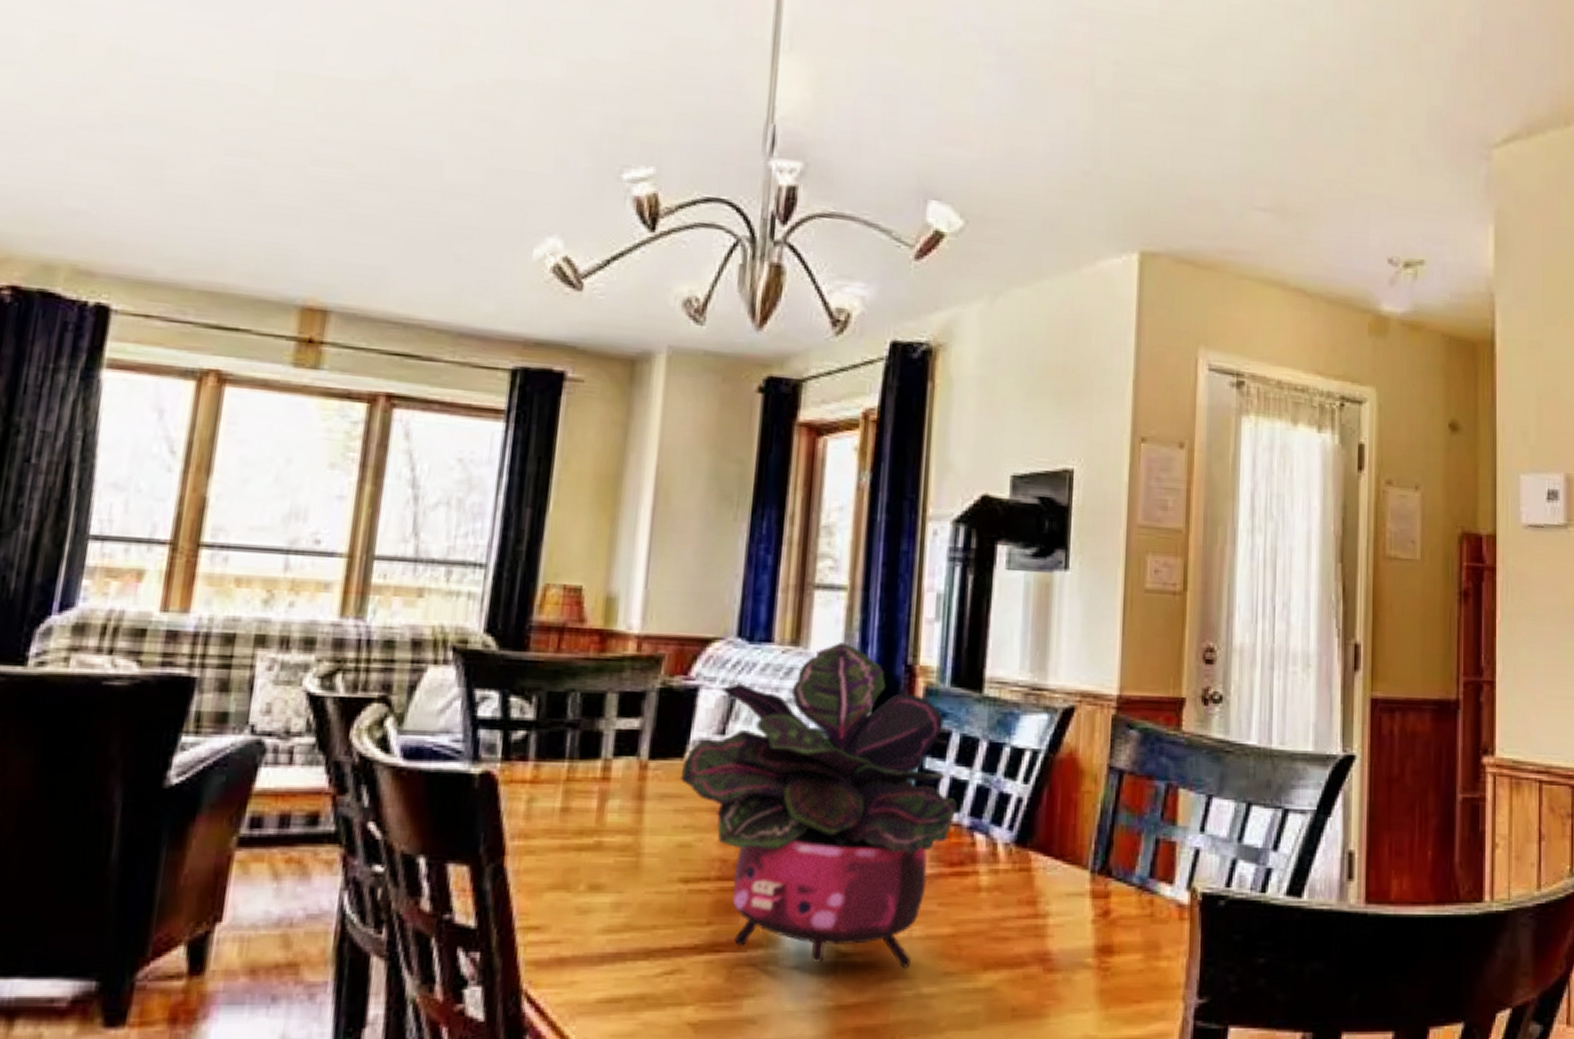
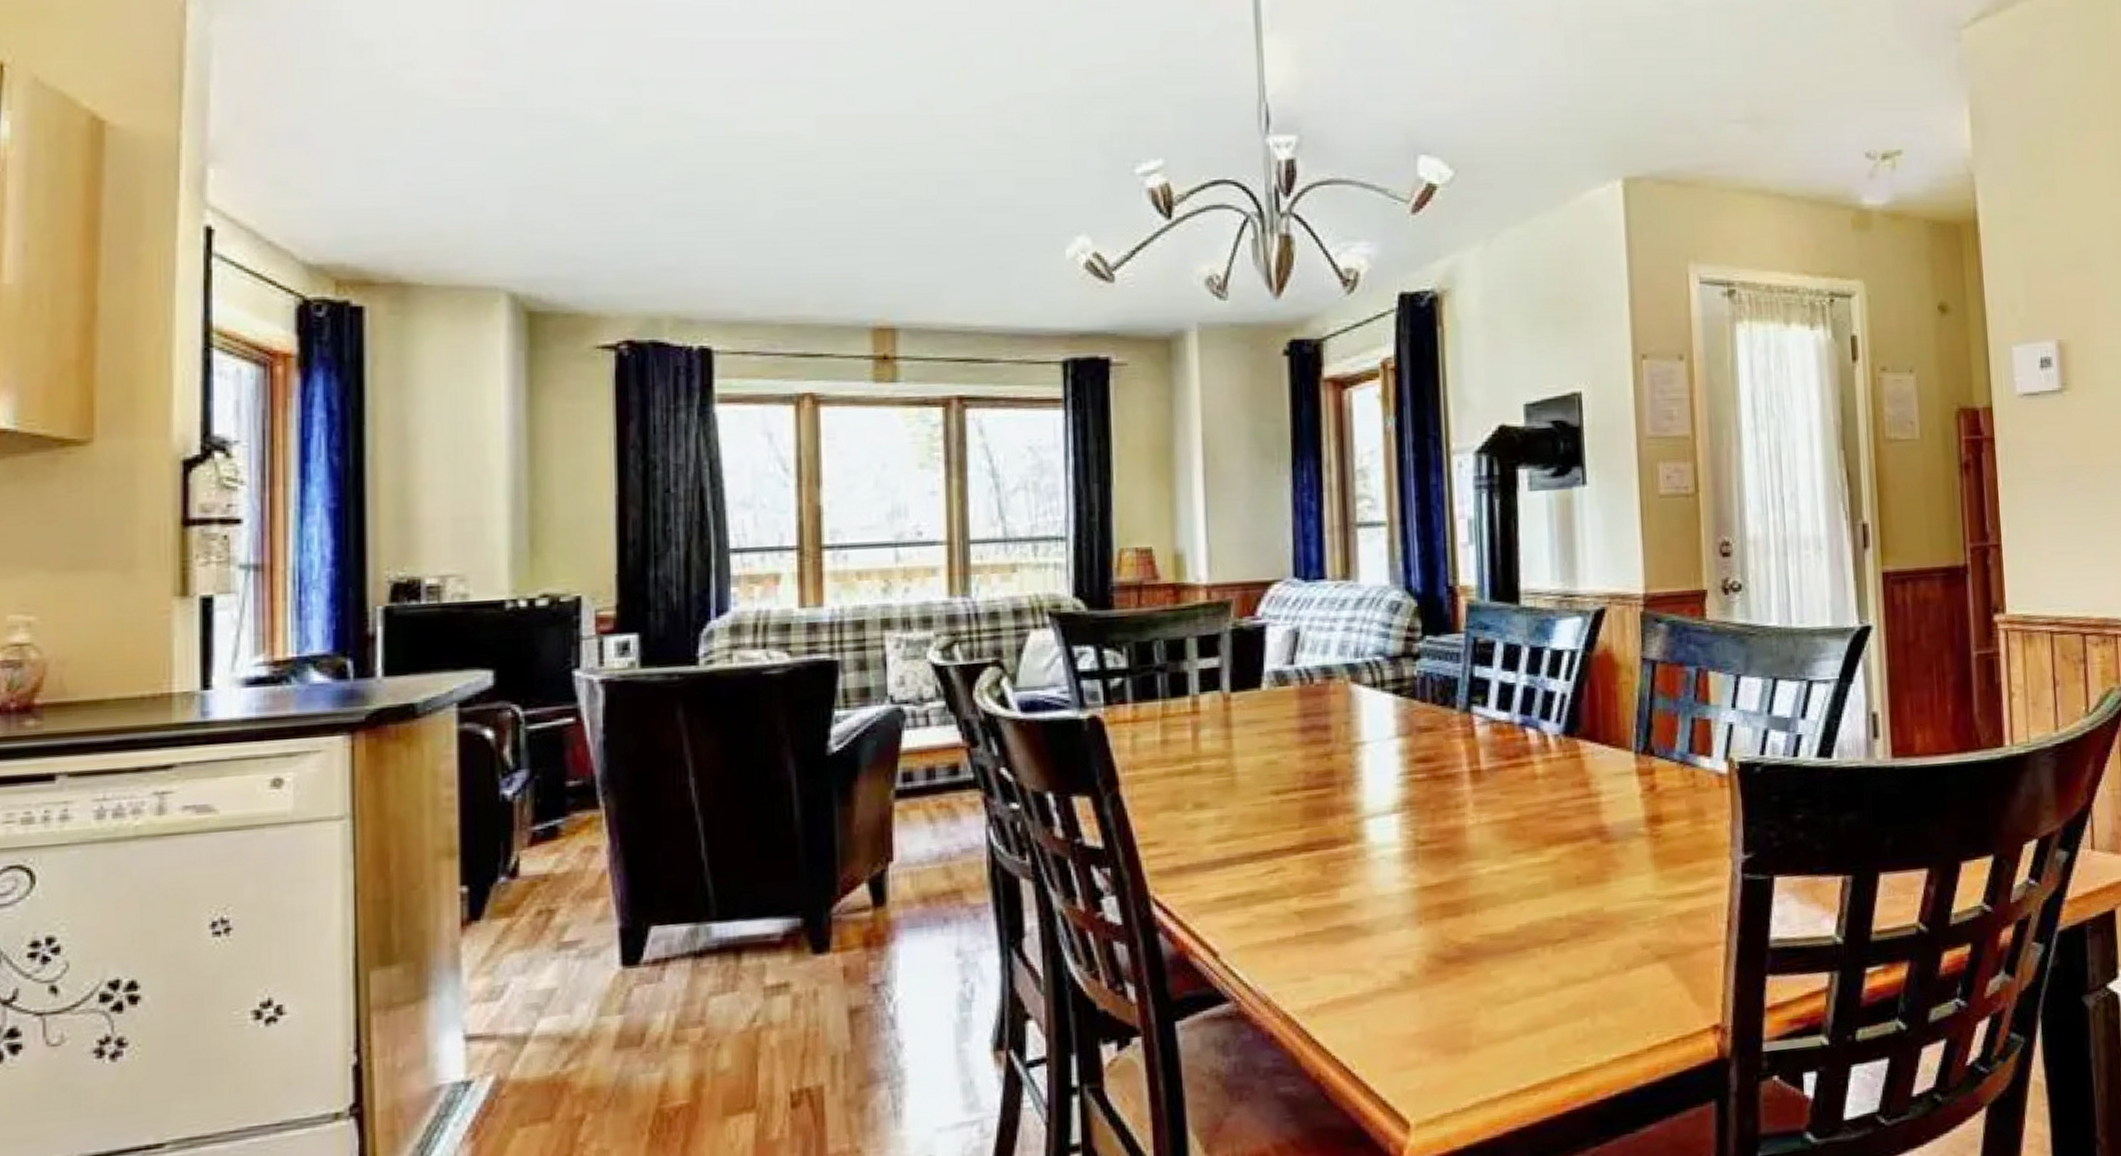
potted plant: present [680,641,957,968] -> none [1260,571,1508,854]

